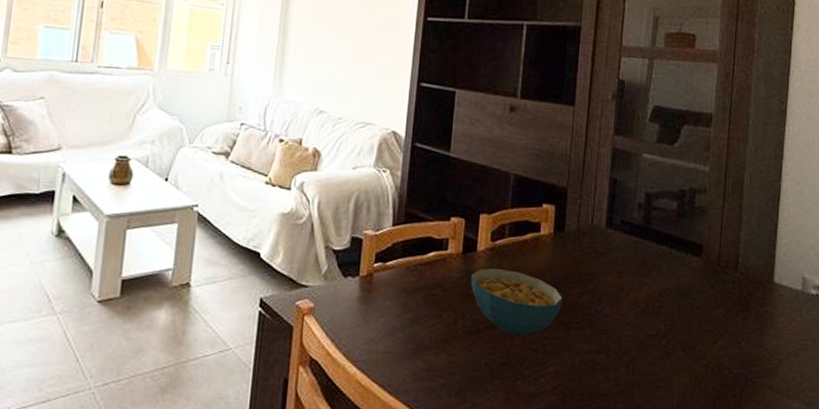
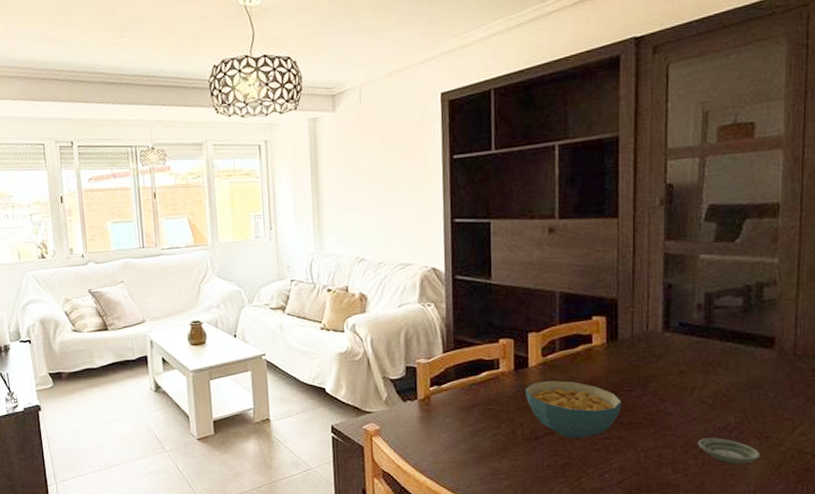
saucer: none [630,345,685,376] -> present [698,438,761,464]

